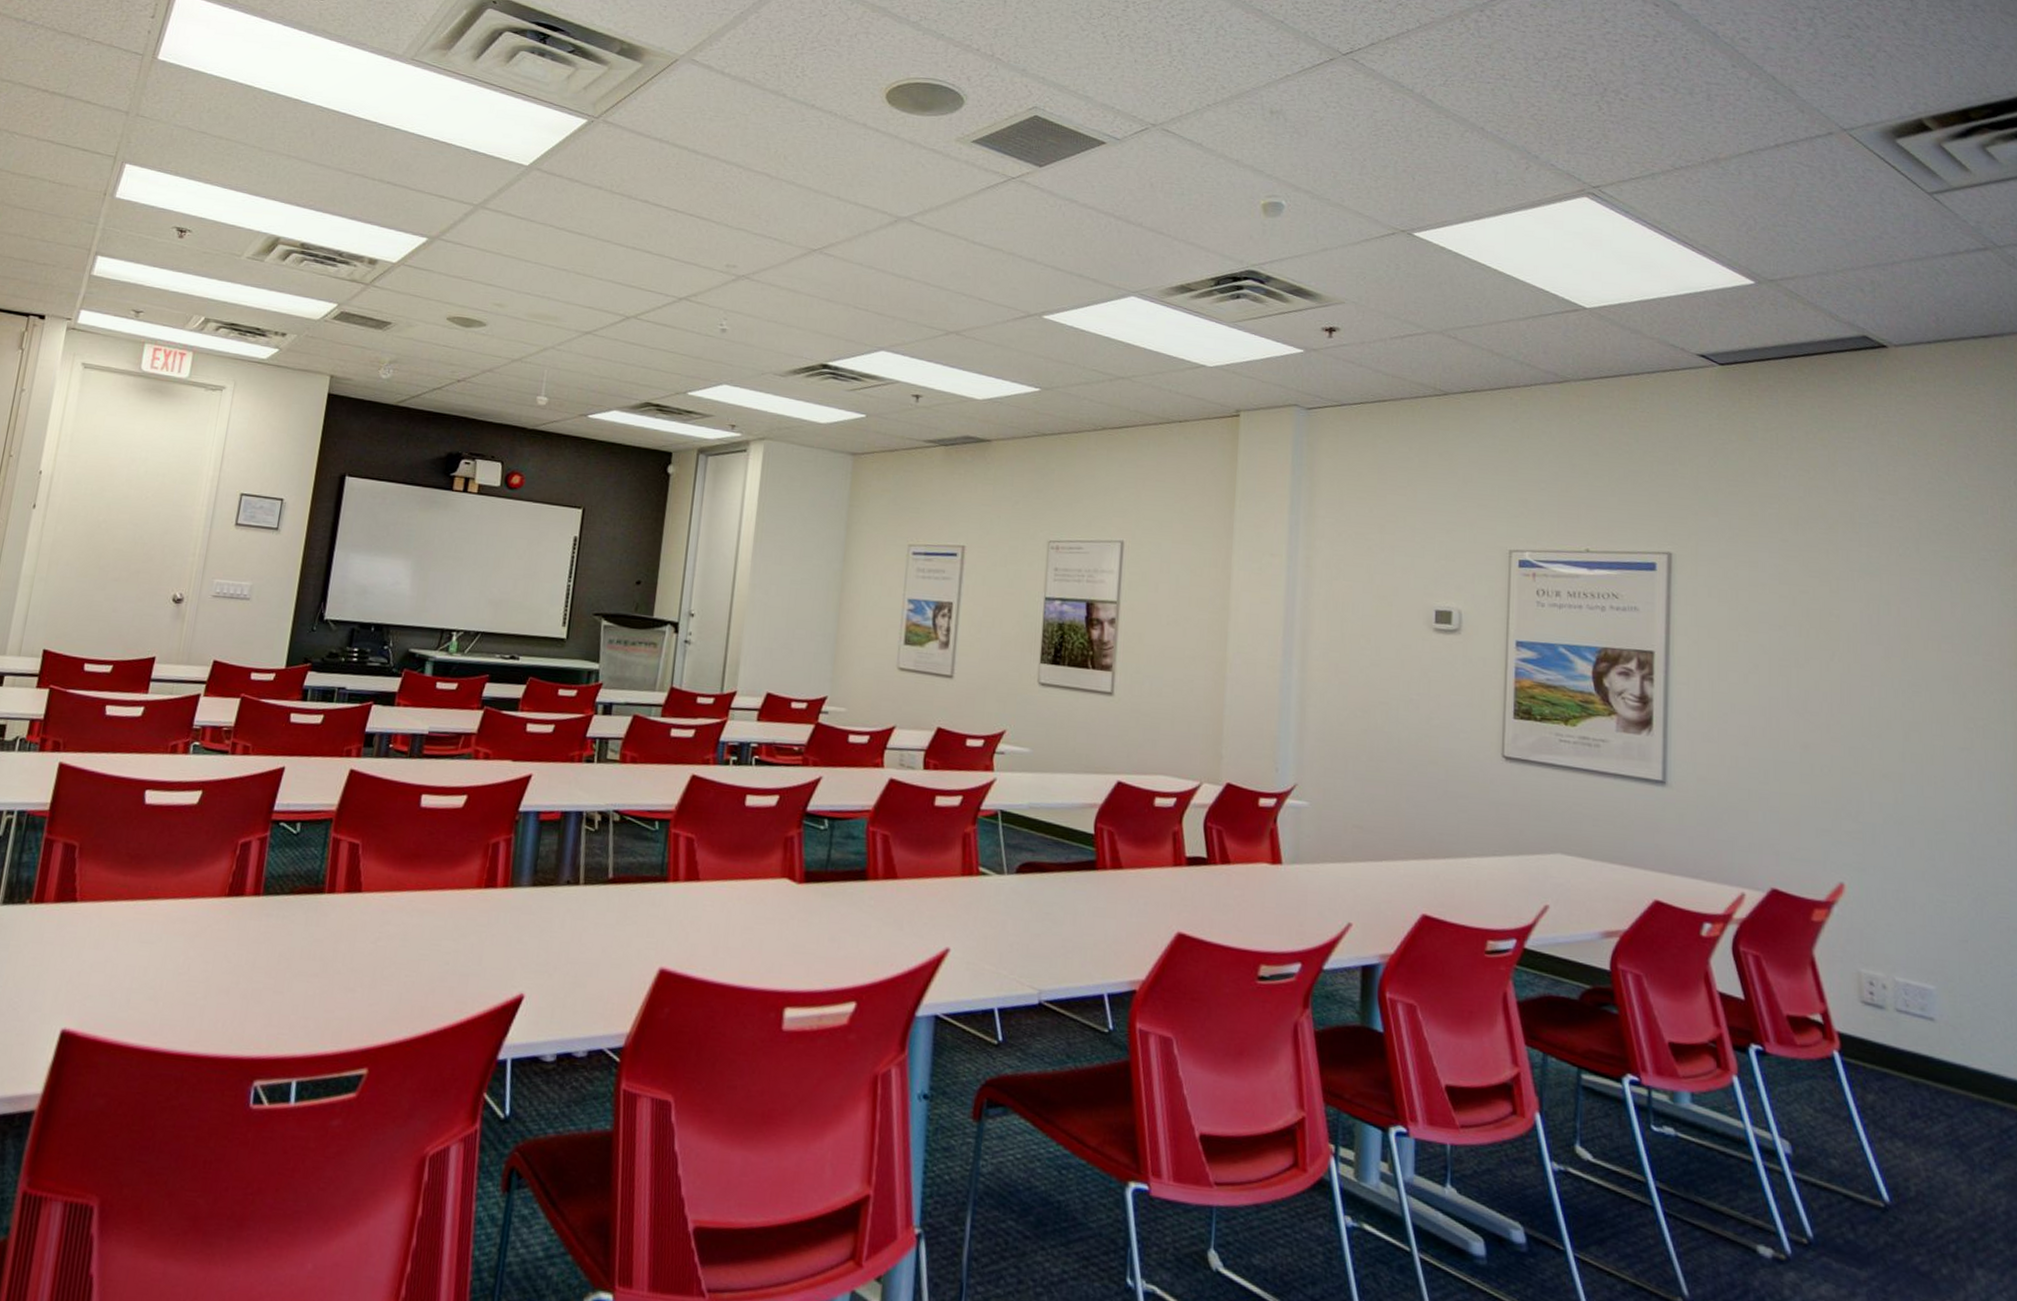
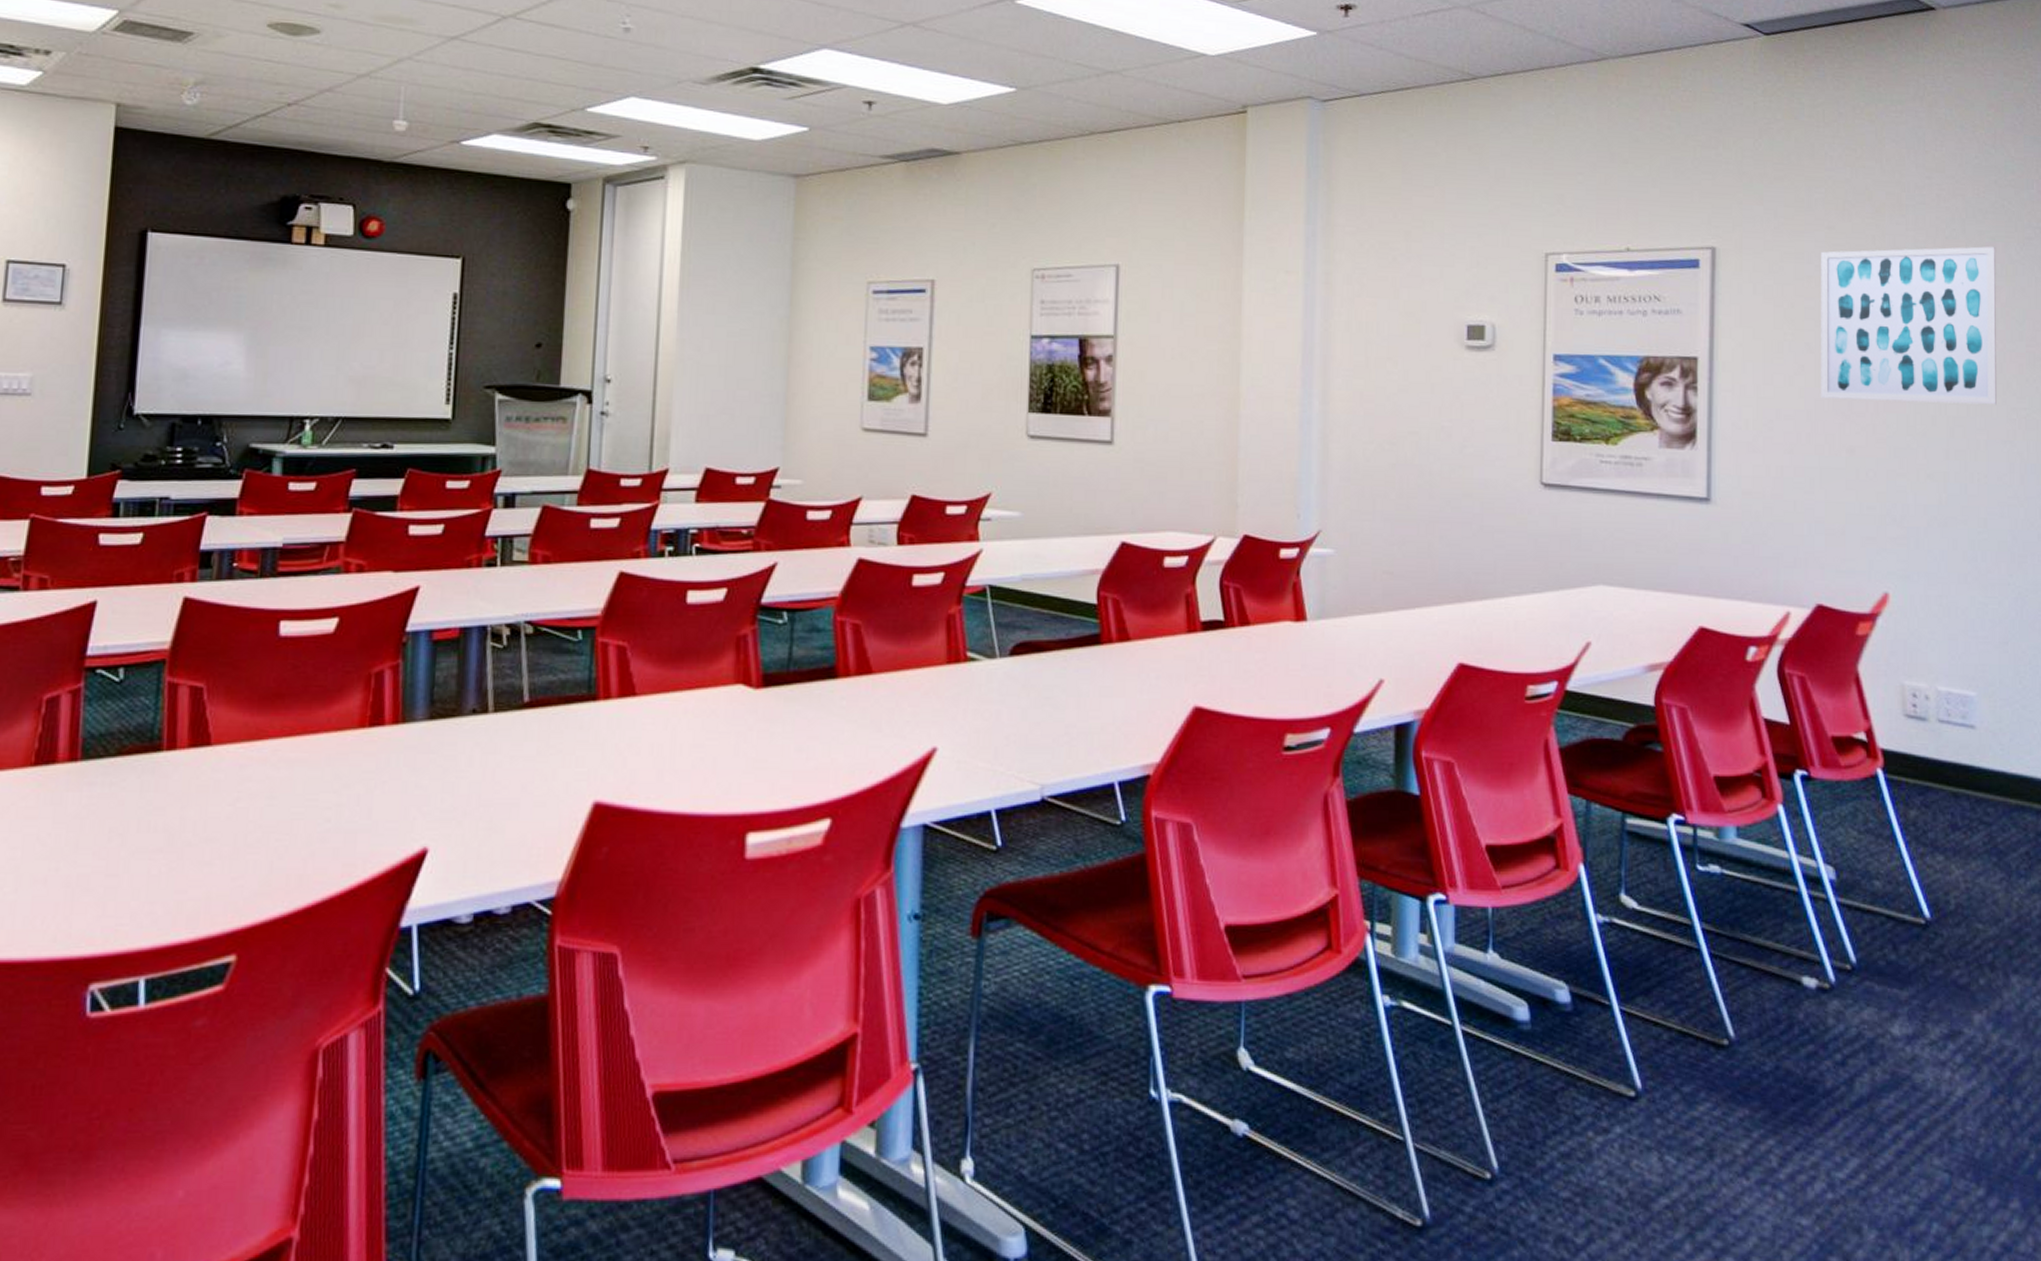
wall art: none [1775,561,1953,714] -> present [1821,246,1997,405]

